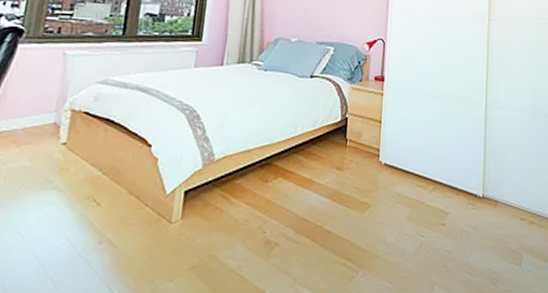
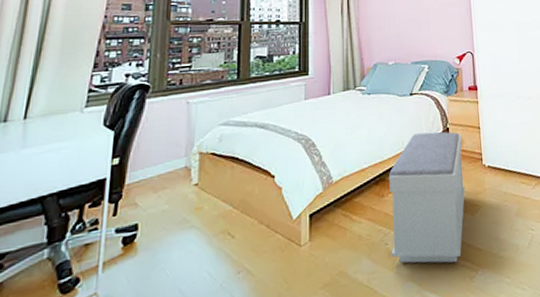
bench: none [267,119,361,261] -> present [389,131,466,263]

